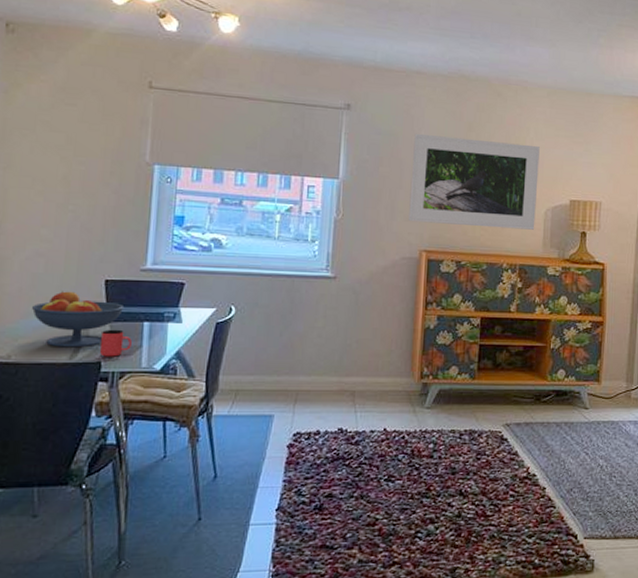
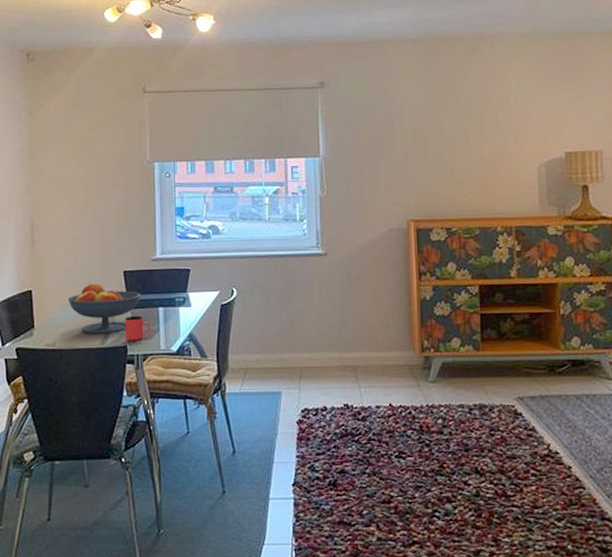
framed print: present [408,133,540,230] -> none [390,98,529,192]

